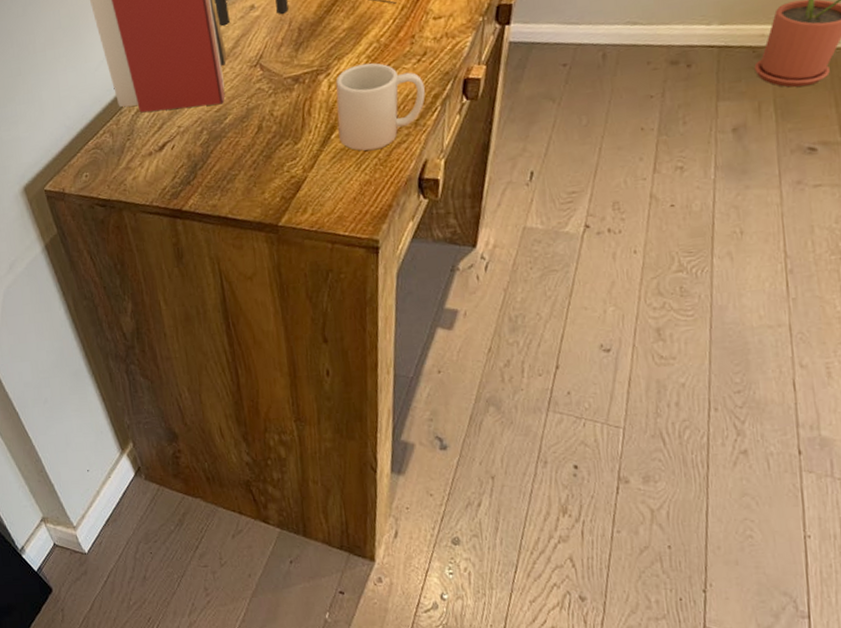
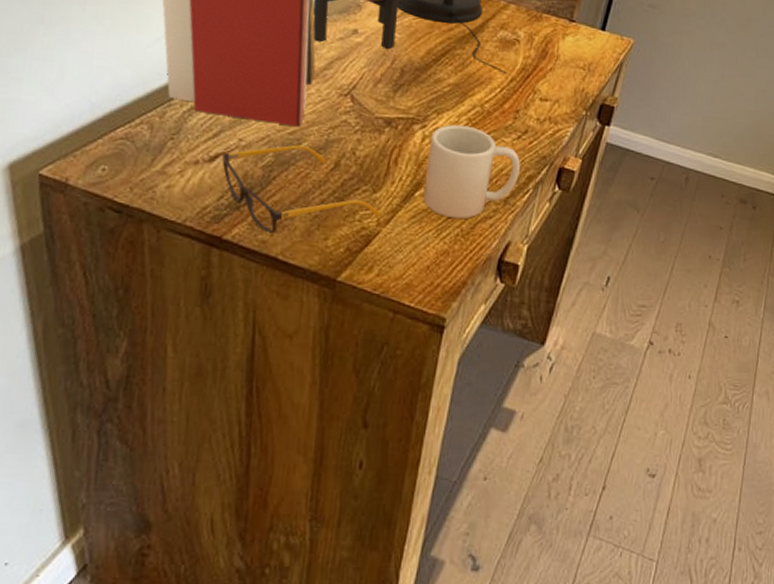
eyeglasses: none [168,118,306,198] -> present [222,145,382,234]

